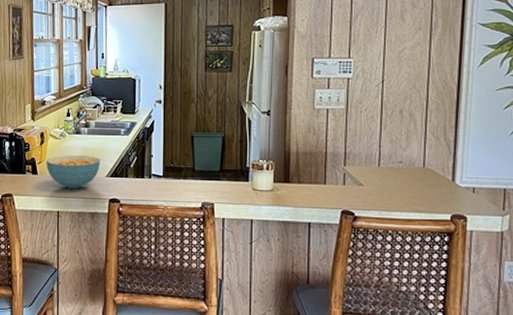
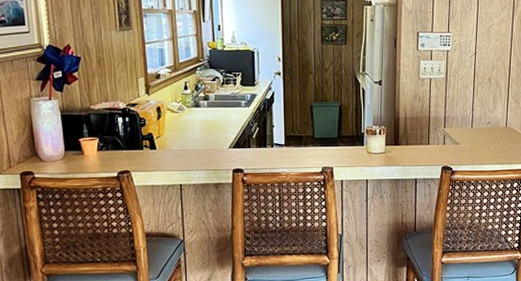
cereal bowl: present [46,155,100,189] -> none [165,128,222,162]

